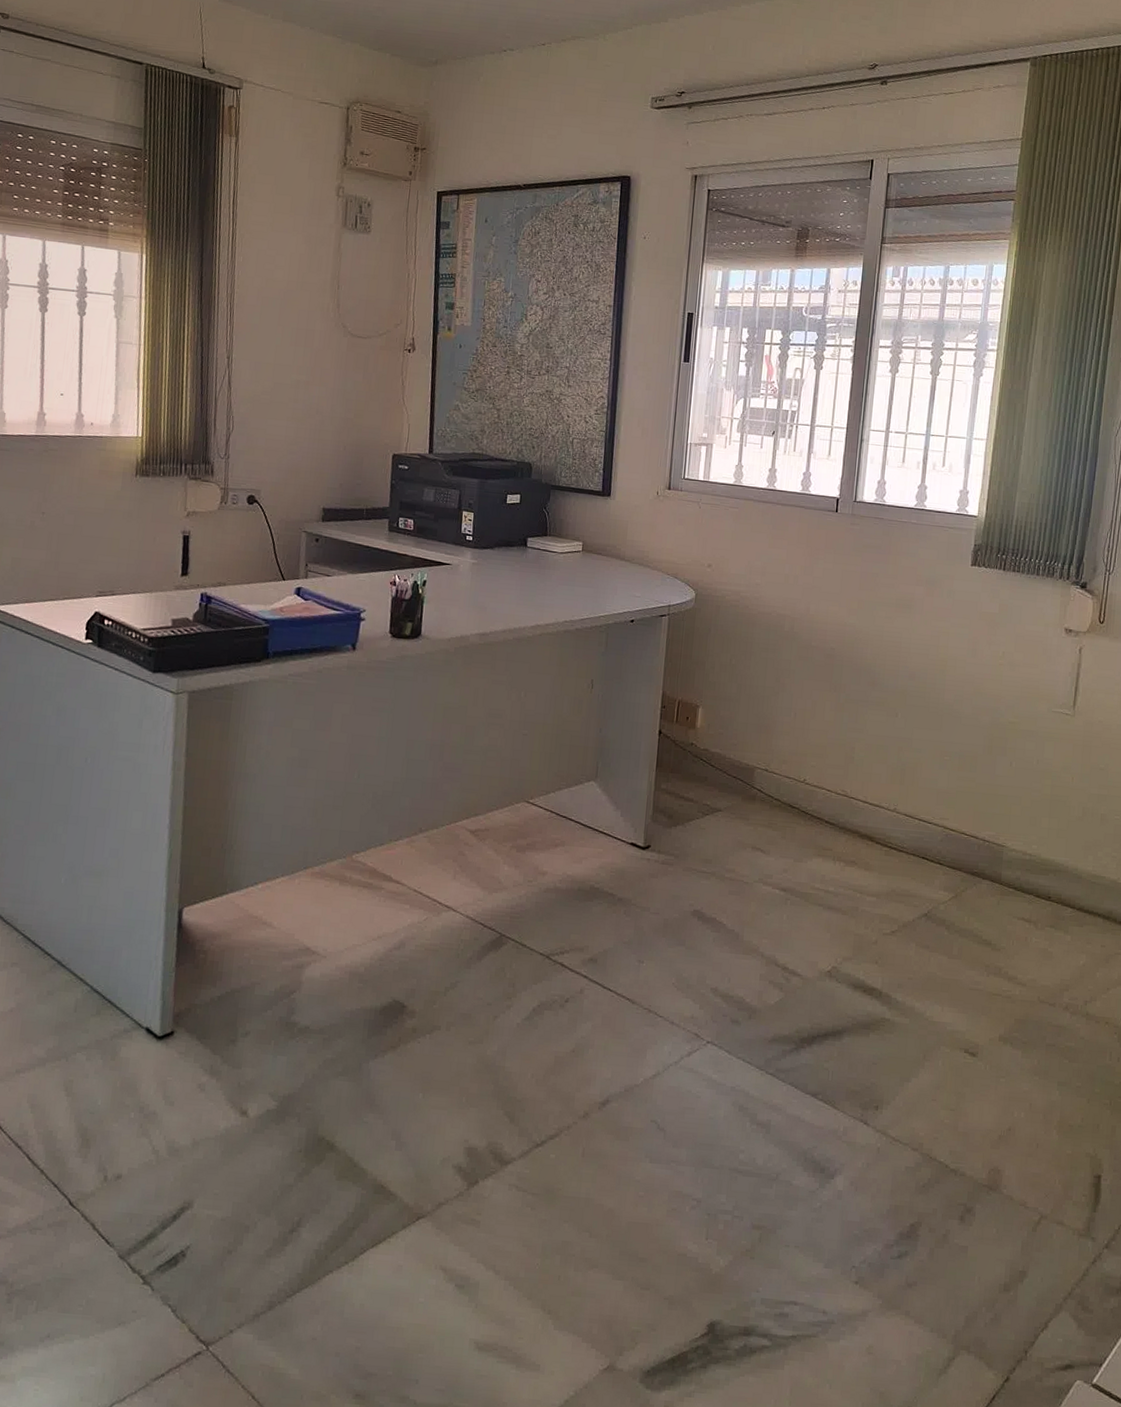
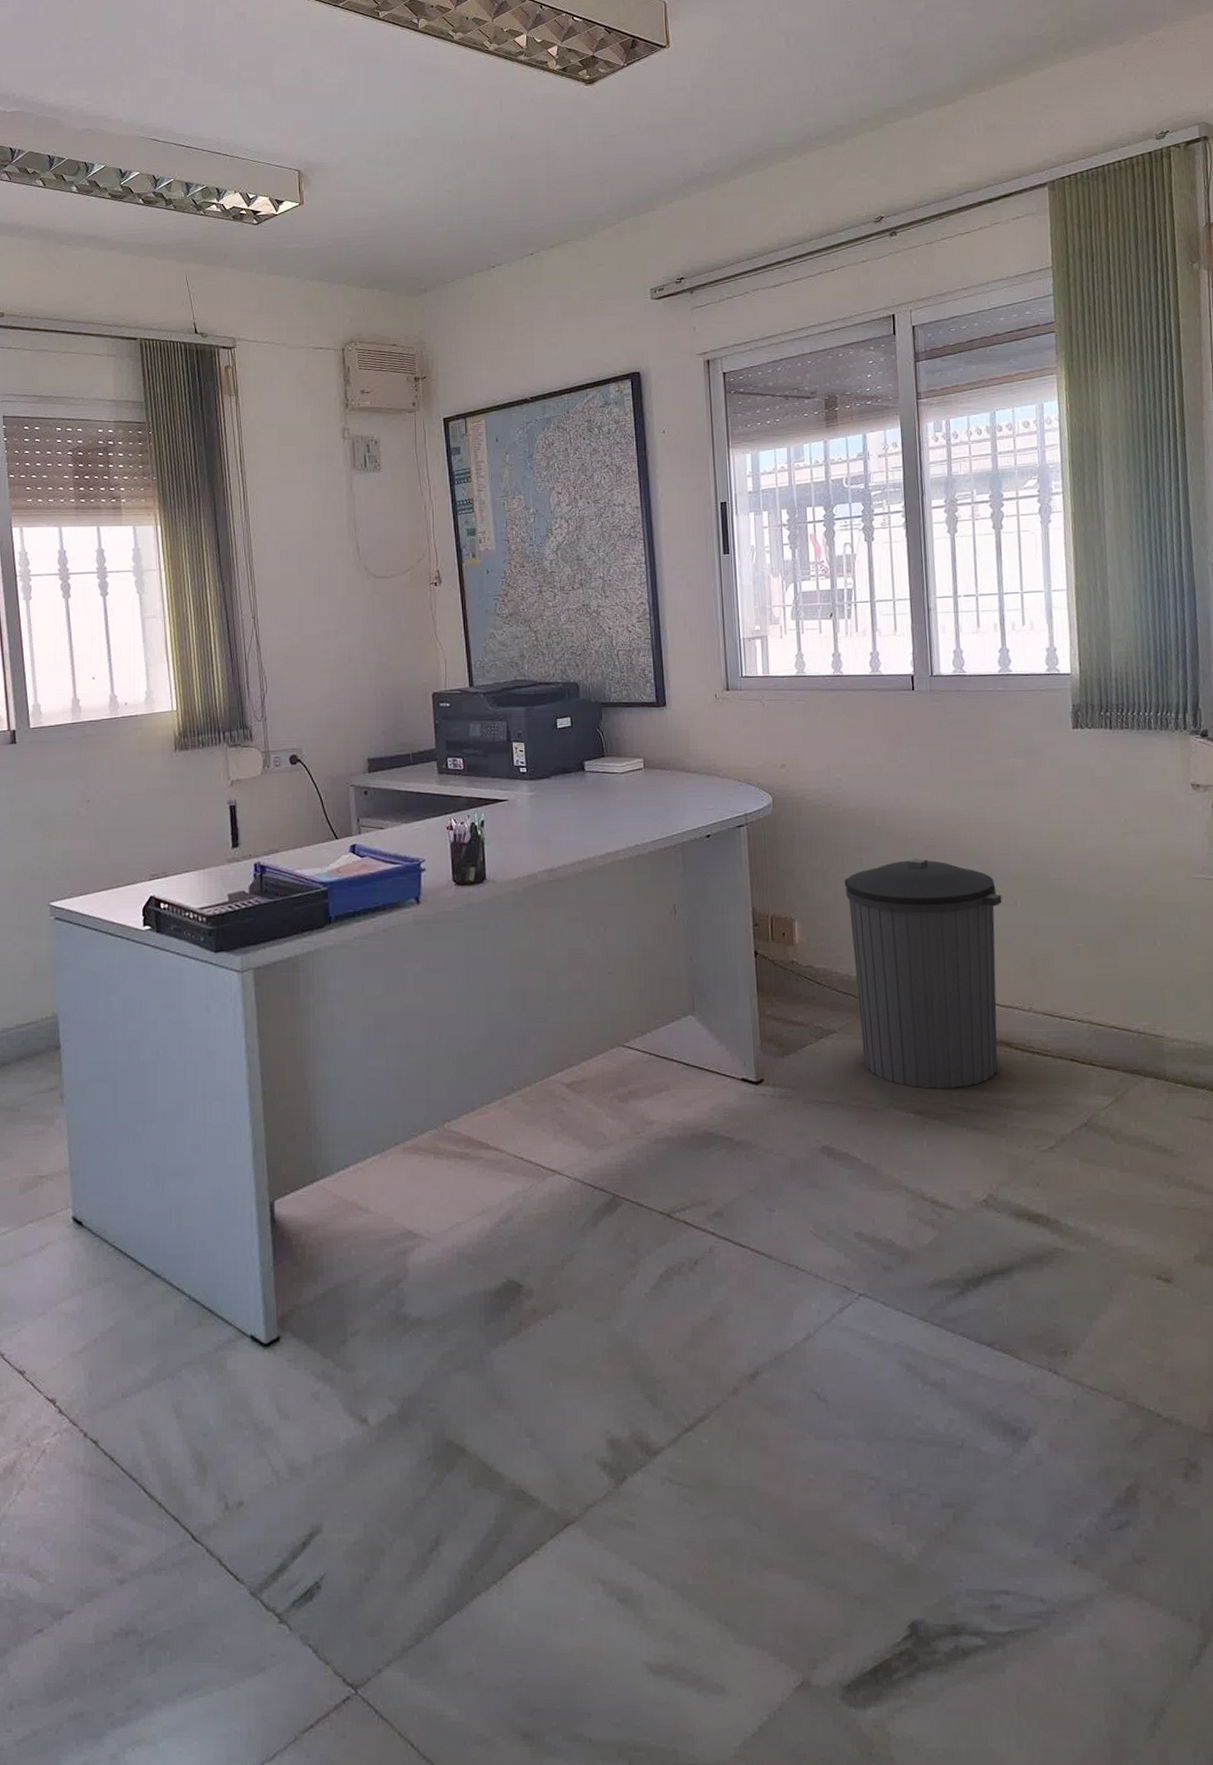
trash can: none [741,664,886,872] -> present [844,858,1002,1089]

